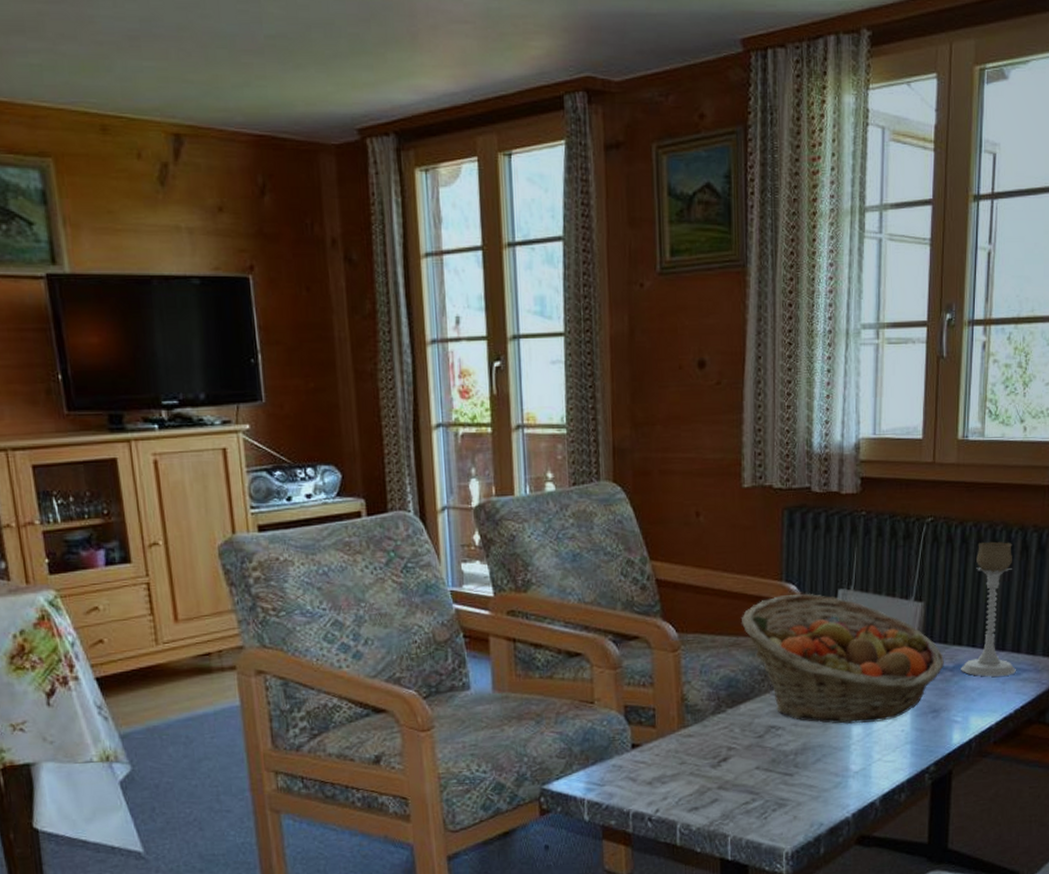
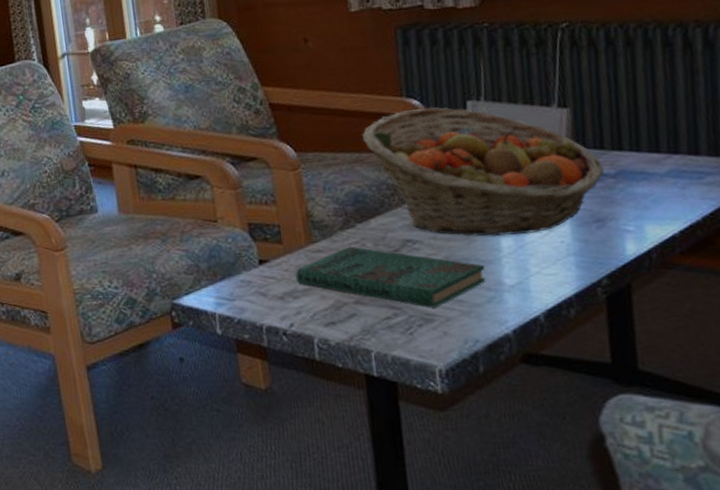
book: none [665,731,835,793] -> present [295,246,486,308]
candle holder: present [961,541,1016,677] -> none [625,39,697,183]

